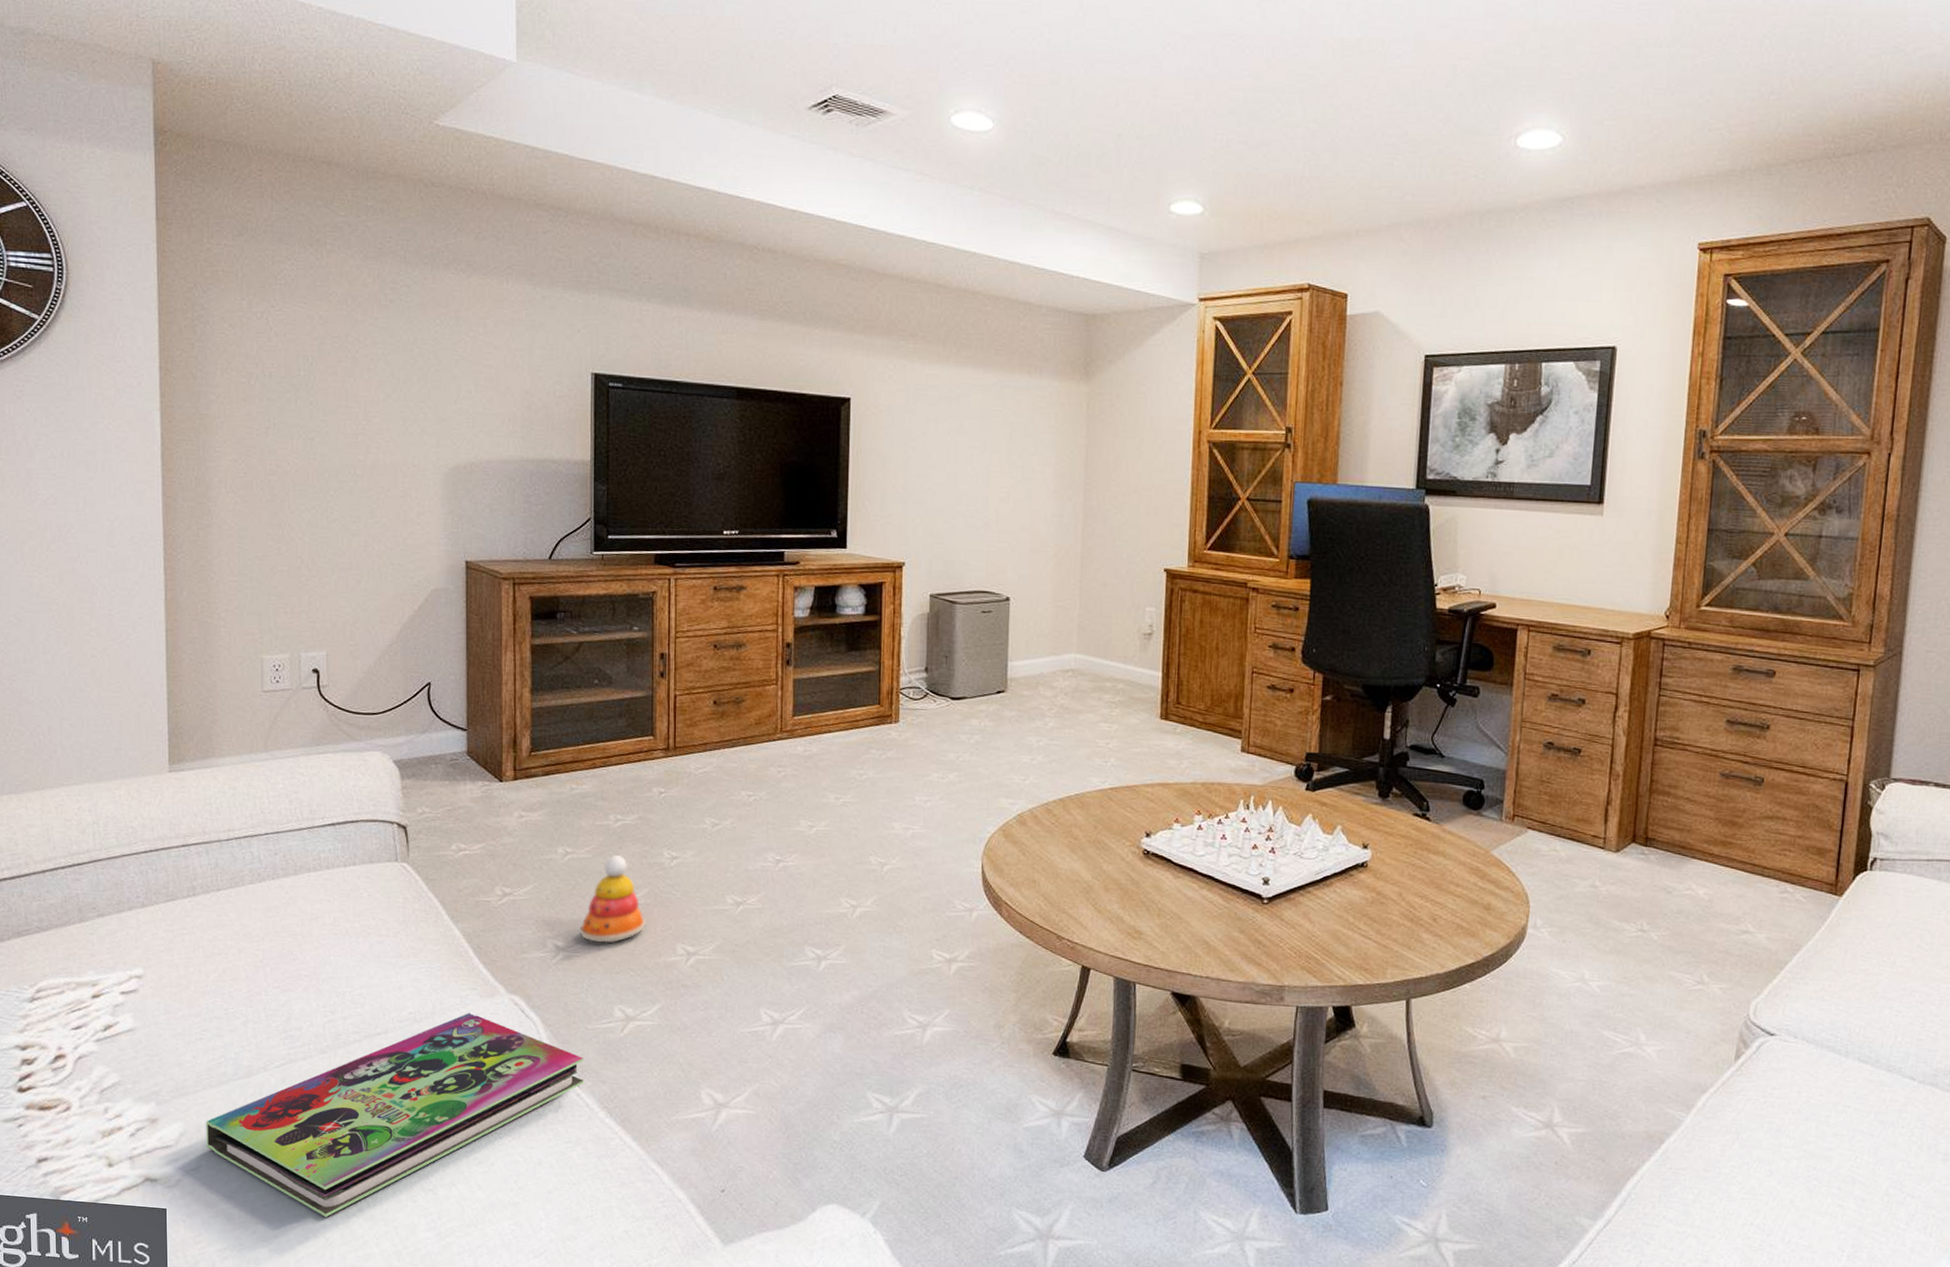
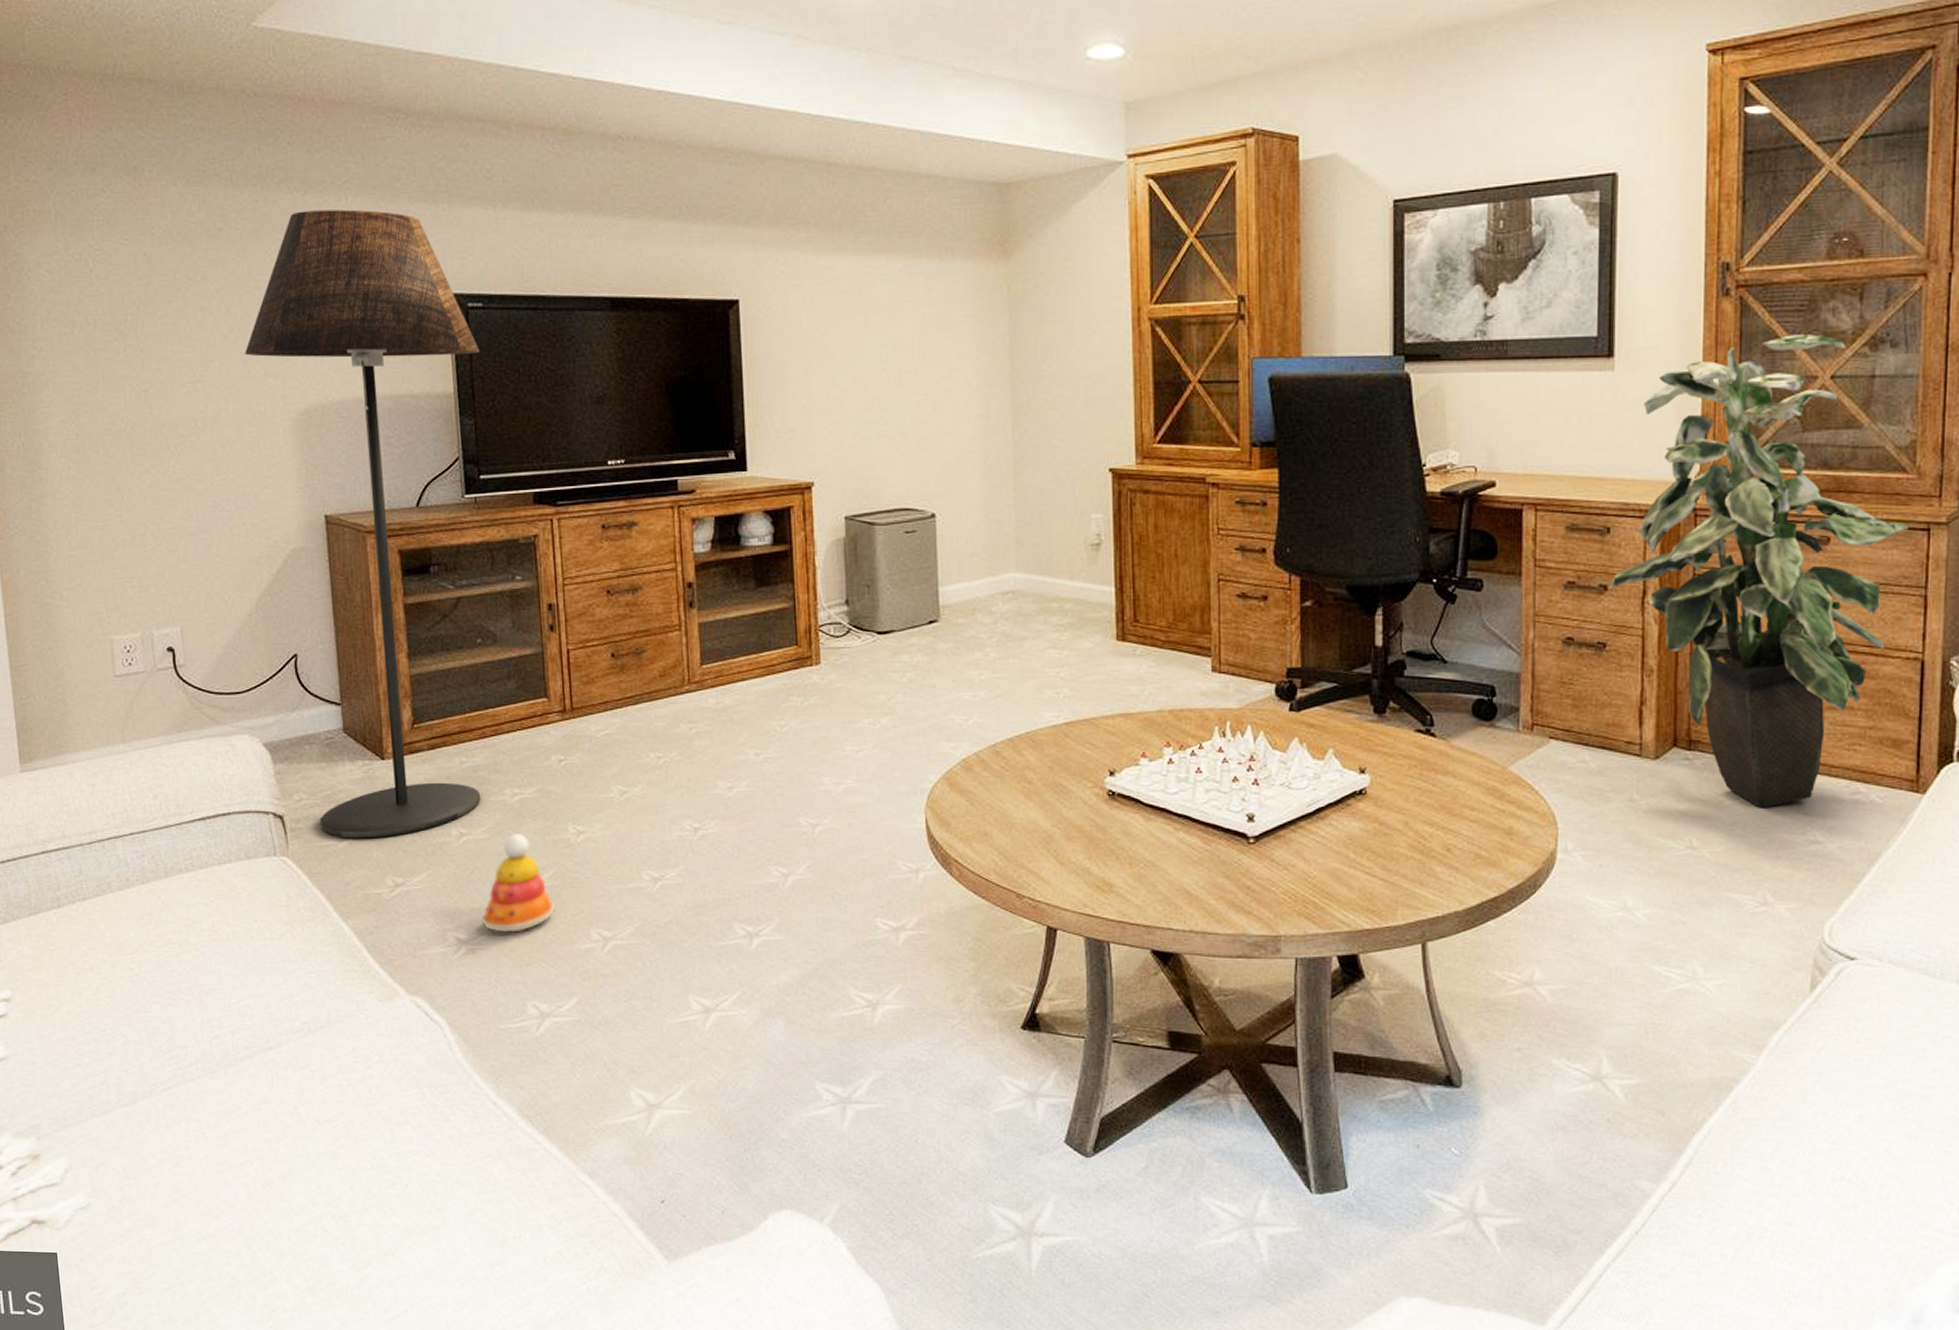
book: present [206,1013,584,1217] -> none [92,1019,500,1253]
floor lamp: none [405,290,617,851] -> present [245,209,481,839]
indoor plant: none [1587,496,1843,900] -> present [1609,334,1910,808]

